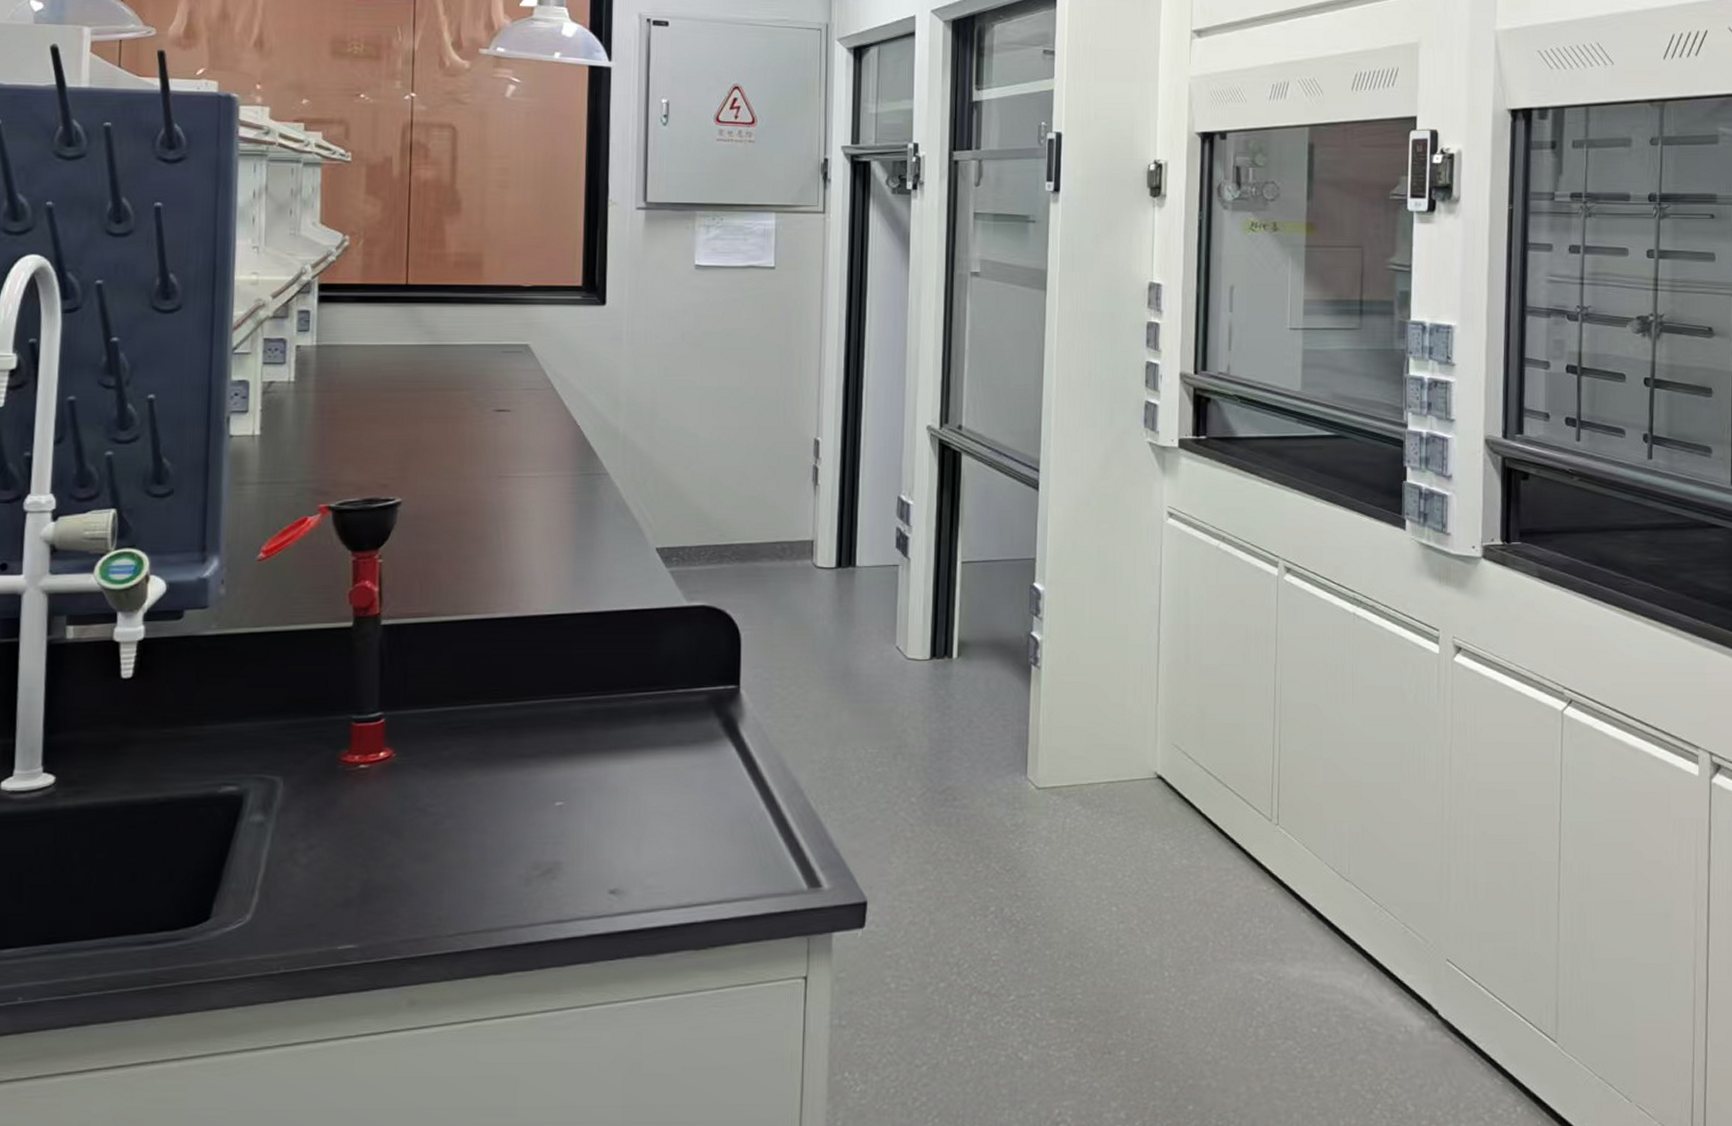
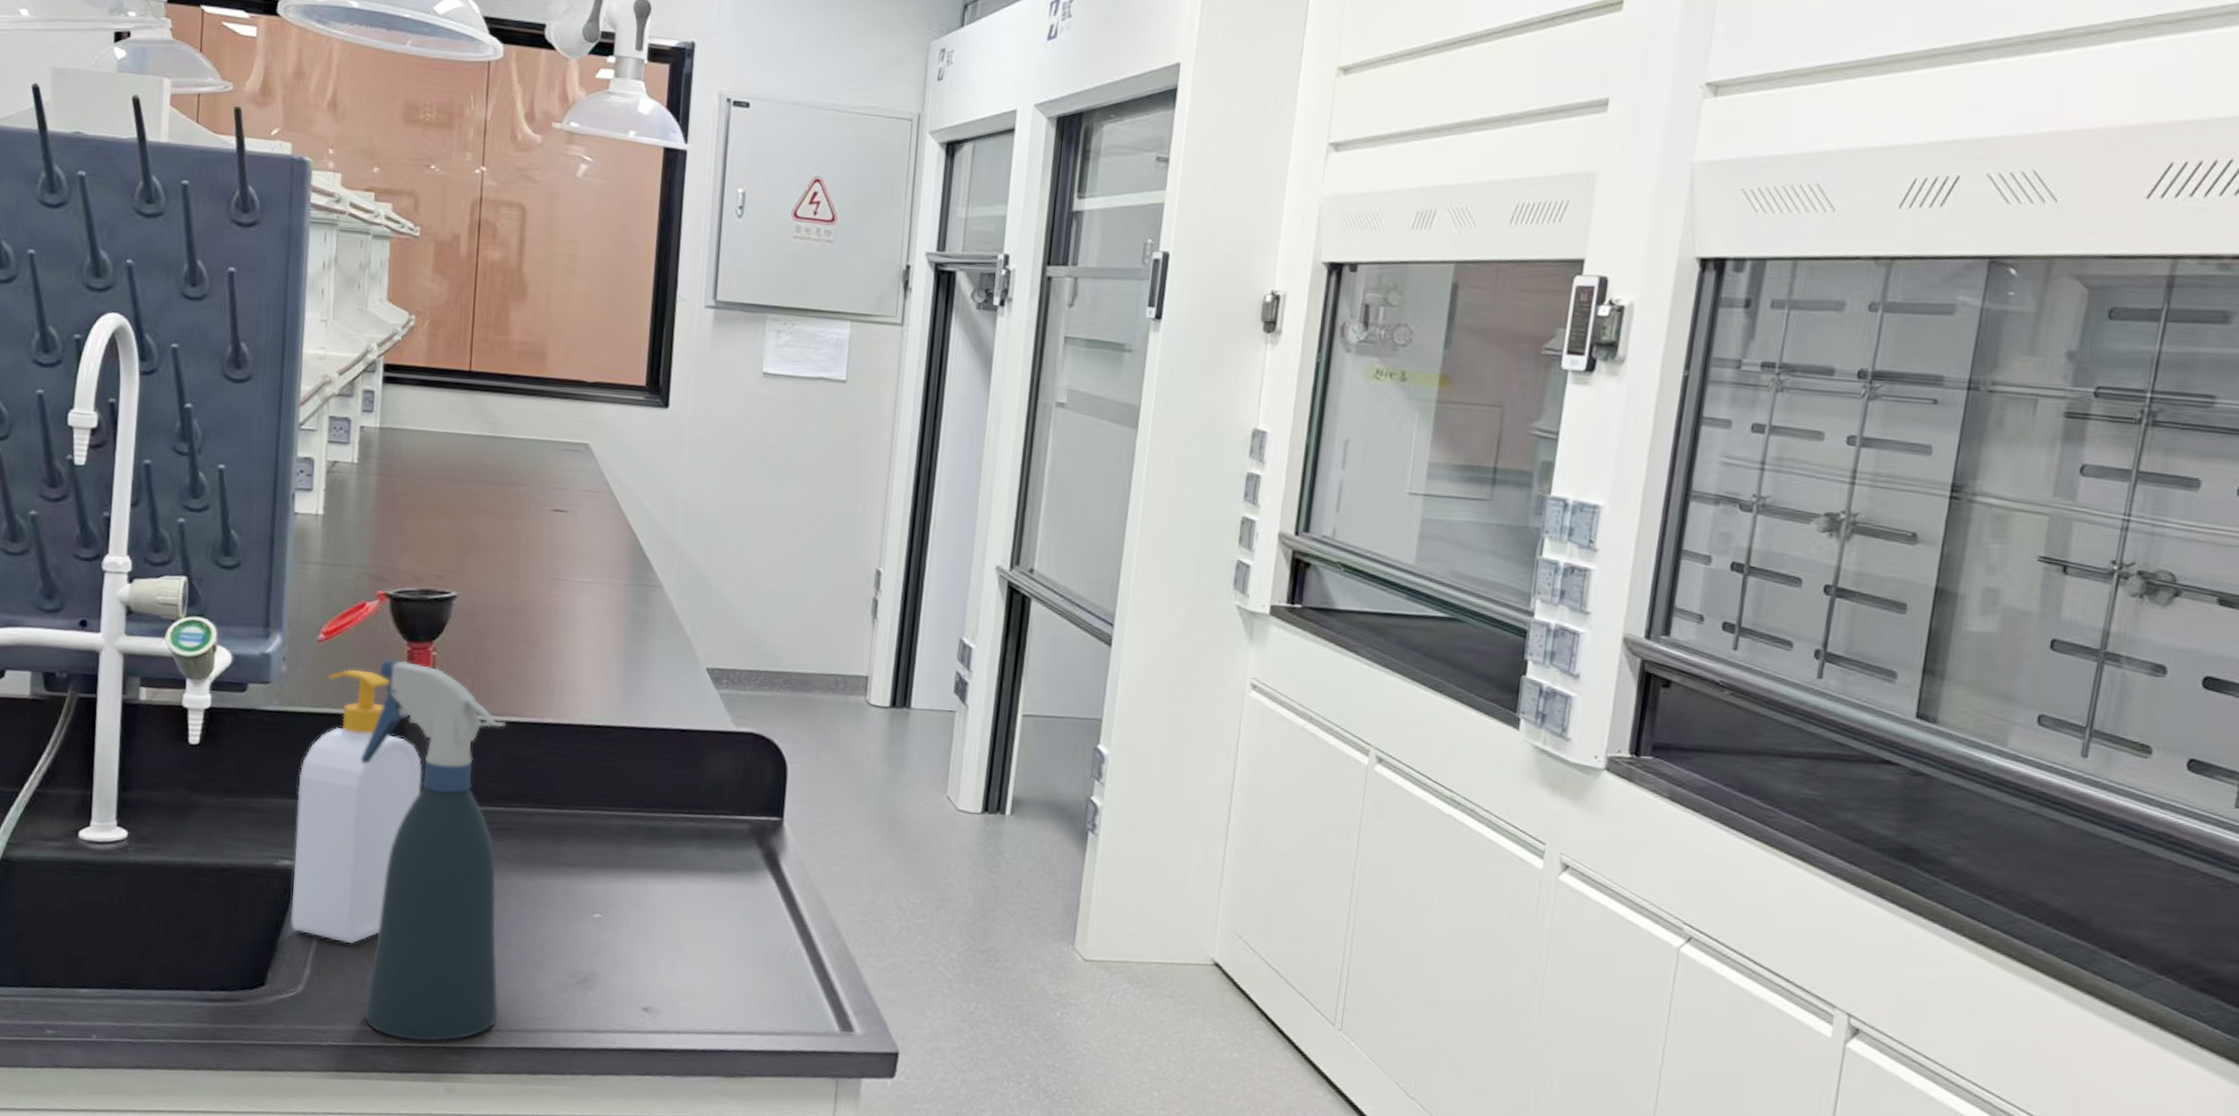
soap bottle: none [236,585,372,864] -> present [290,669,423,944]
spray bottle: none [307,571,460,956] -> present [361,659,506,1042]

